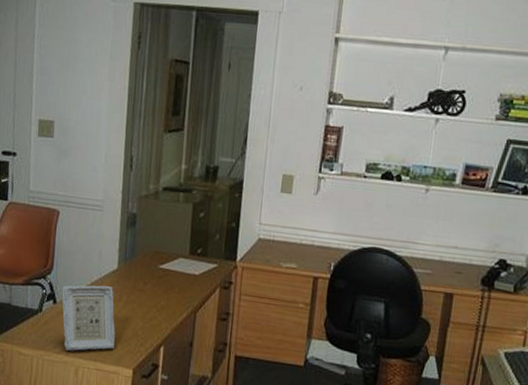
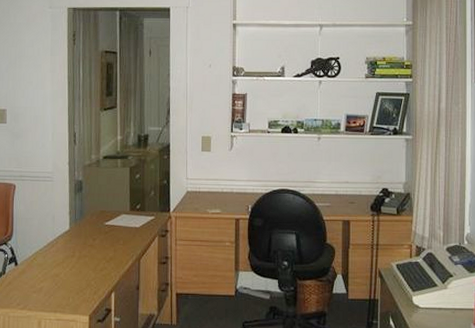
picture frame: present [61,285,116,351] -> none [21,245,72,306]

